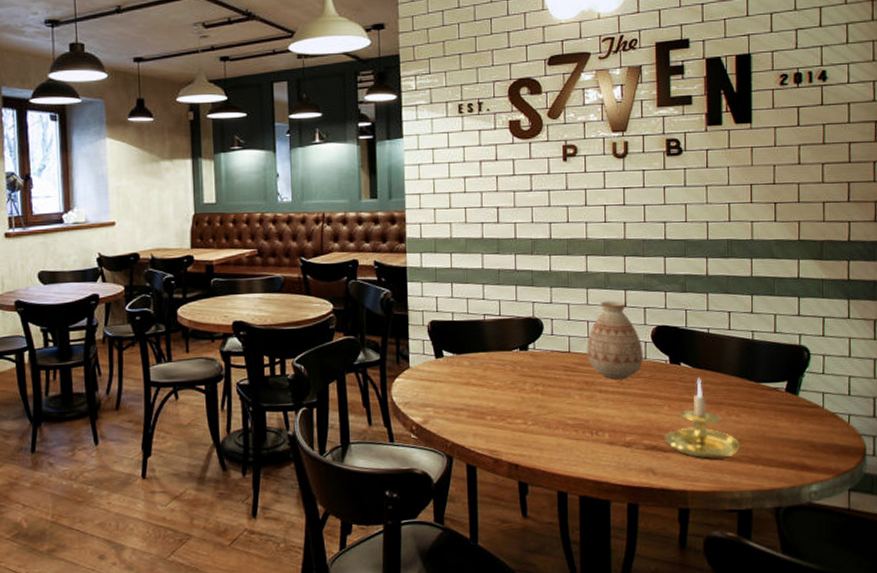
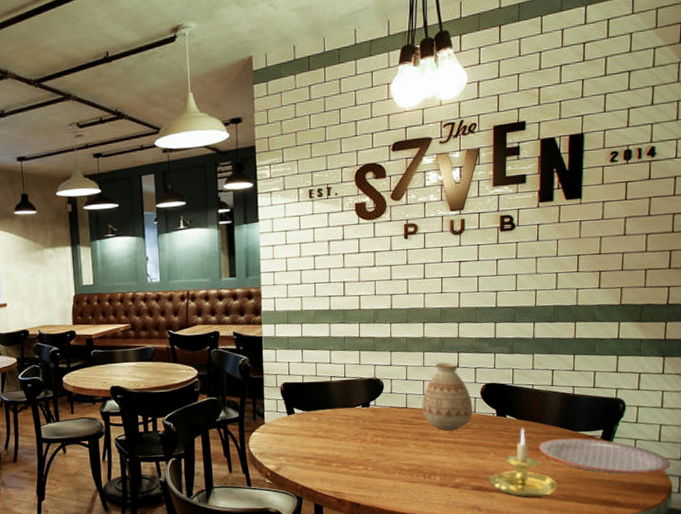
plate: none [717,390,863,434] -> present [538,438,671,475]

